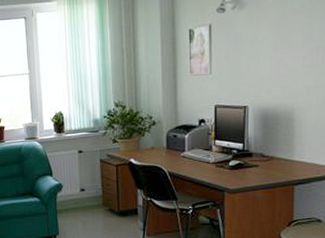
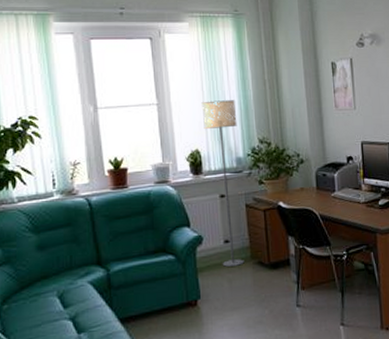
floor lamp: none [65,68,97,211] -> present [201,100,244,267]

